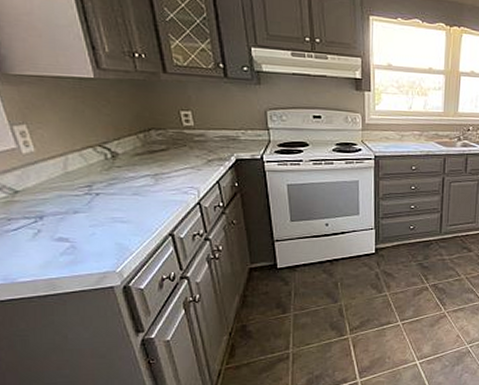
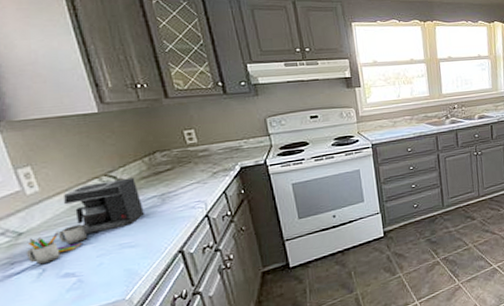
coffee maker: none [22,152,137,225] -> present [25,177,144,265]

